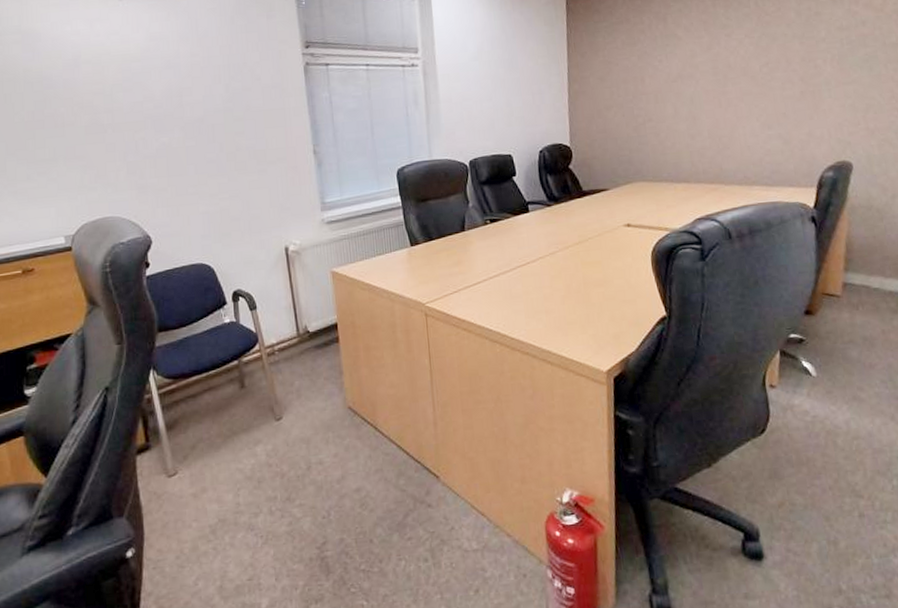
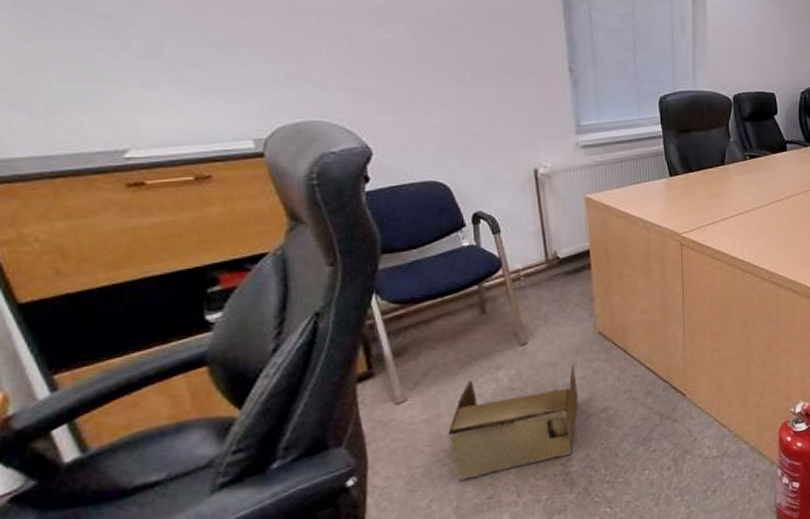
cardboard box: none [212,440,332,558] -> present [448,364,579,480]

